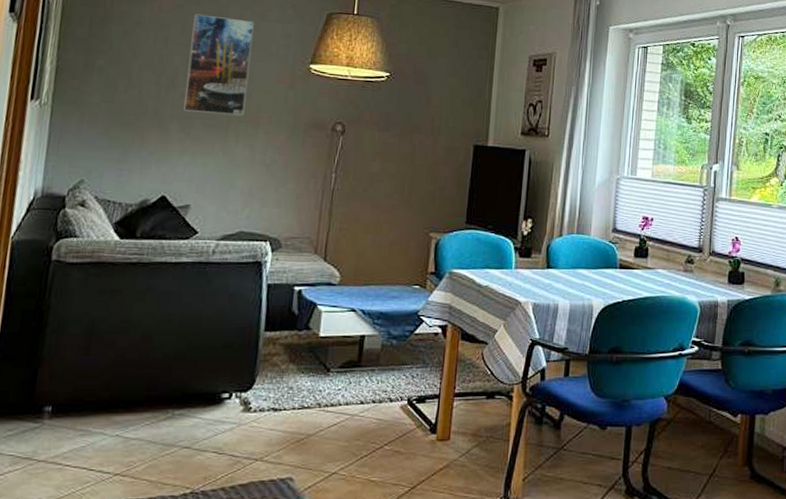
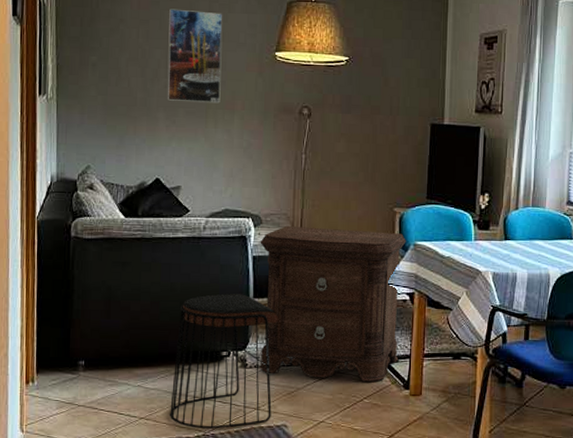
stool: none [151,326,293,485] -> present [169,293,279,429]
nightstand: none [265,250,441,427] -> present [259,225,406,383]

